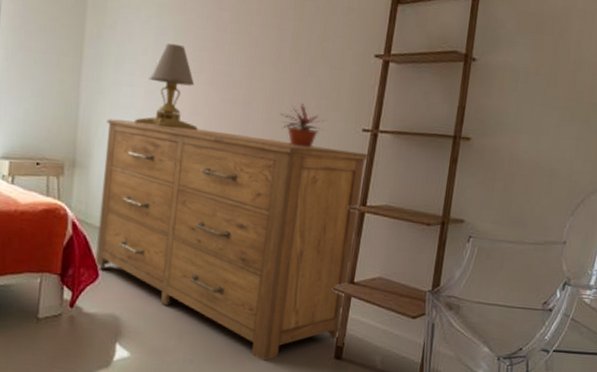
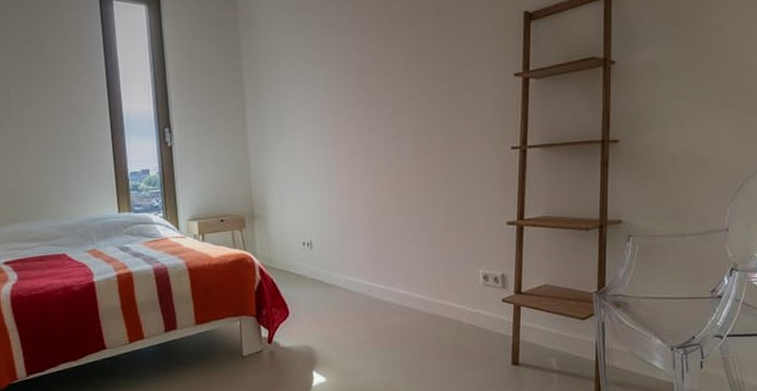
dresser: present [95,118,370,362] -> none [275,169,521,374]
lamp: present [135,43,198,130] -> none [300,93,358,173]
potted plant: present [280,104,325,148] -> none [431,131,474,173]

